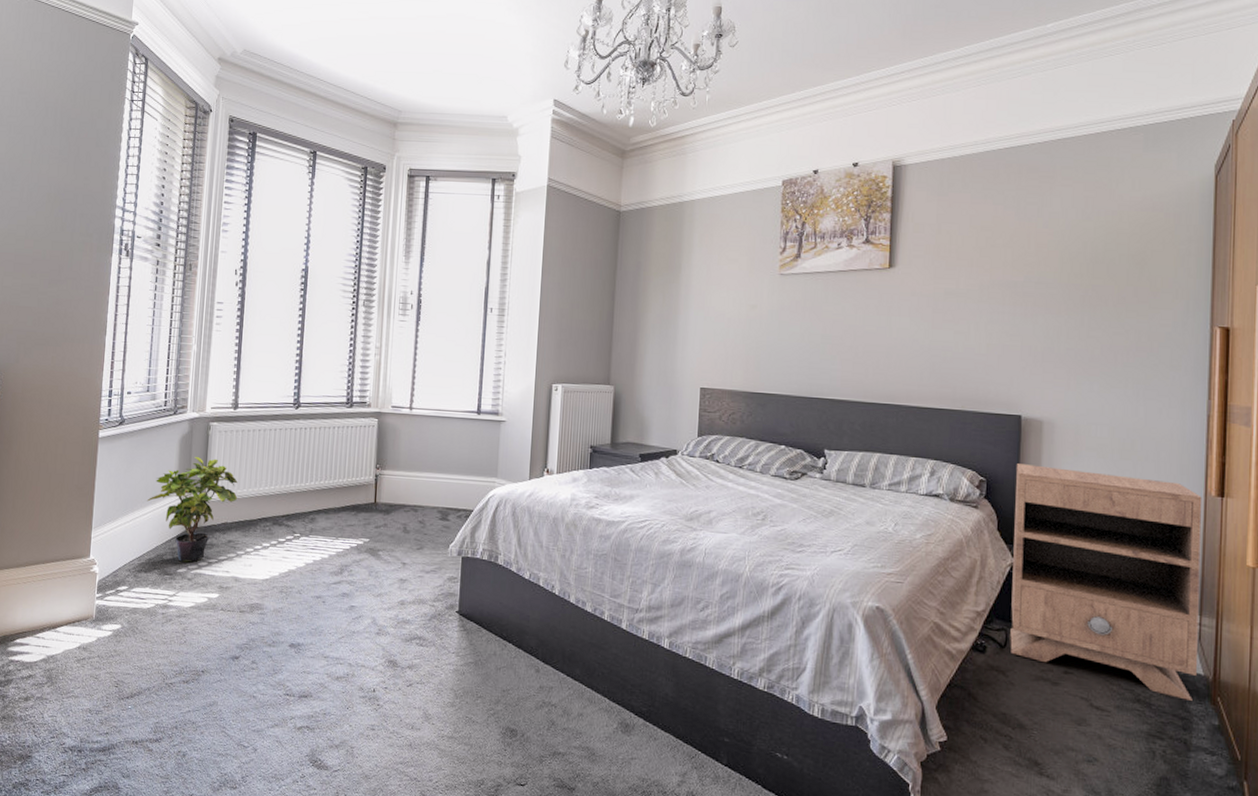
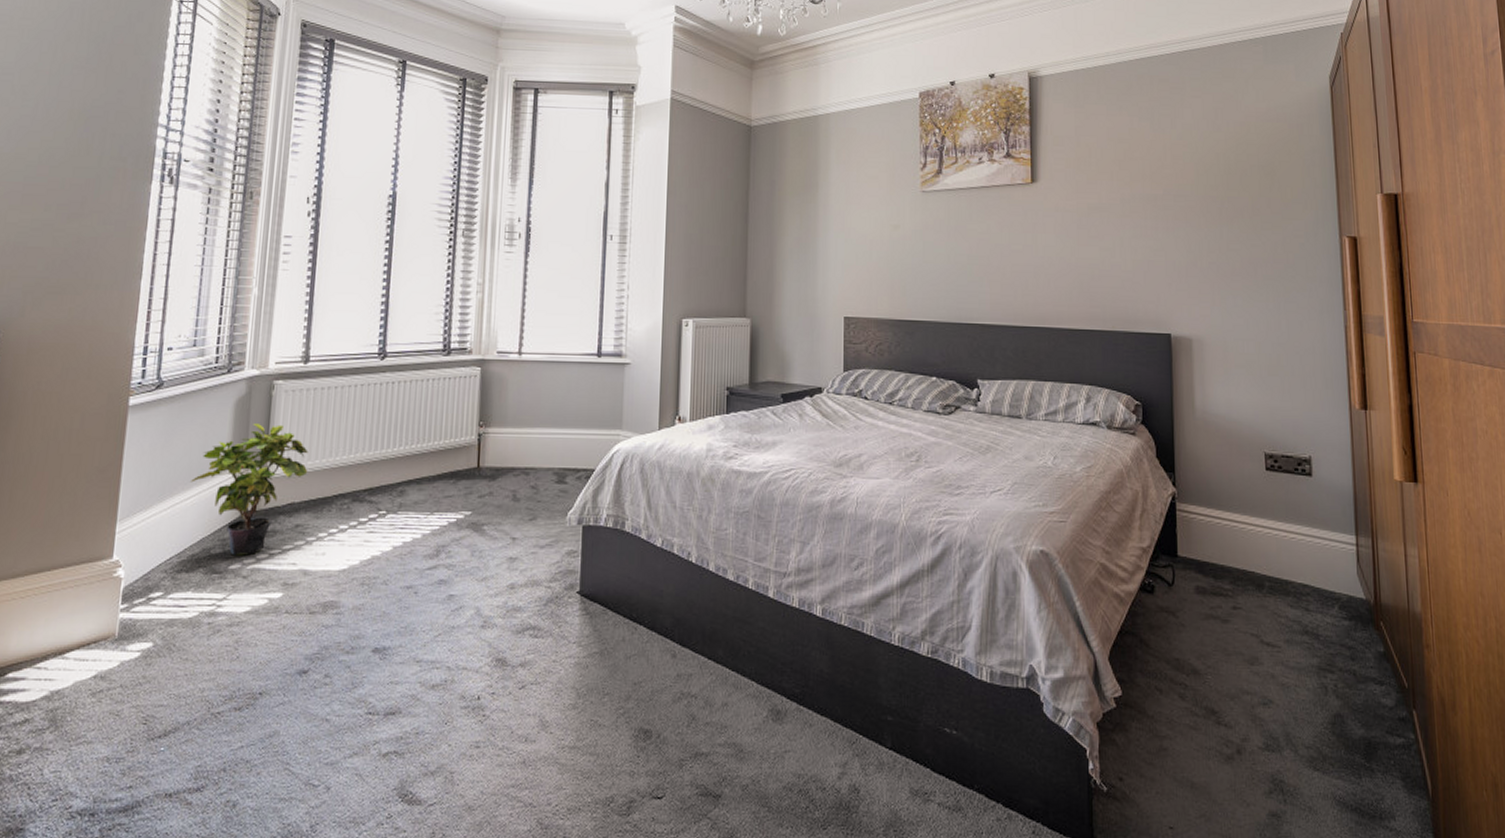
nightstand: present [1010,464,1202,701] -> none [1171,385,1359,628]

